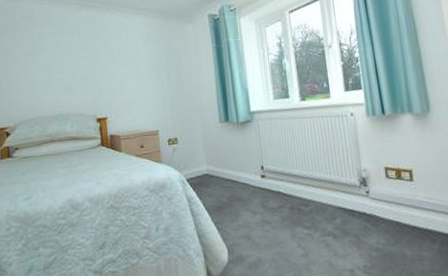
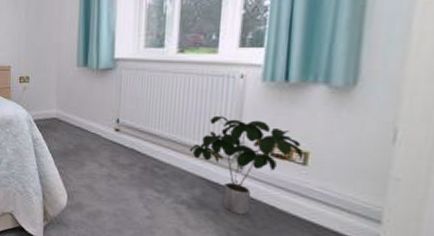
potted plant: none [325,149,409,236] -> present [189,115,304,215]

